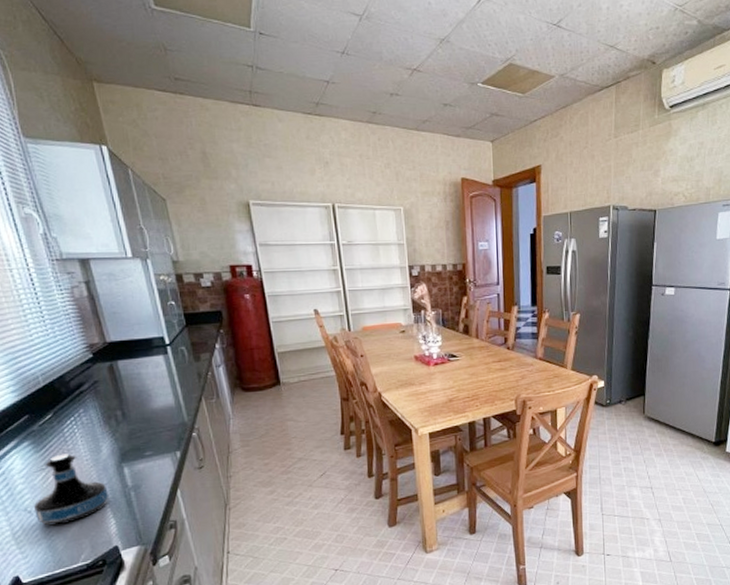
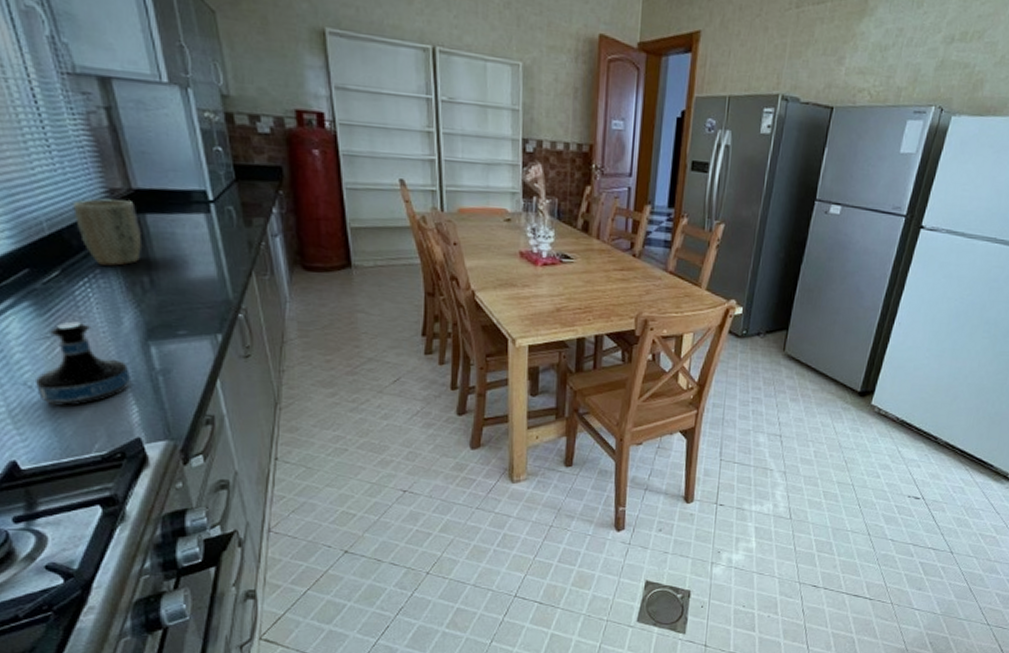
plant pot: none [62,352,115,406] -> present [73,199,141,266]

